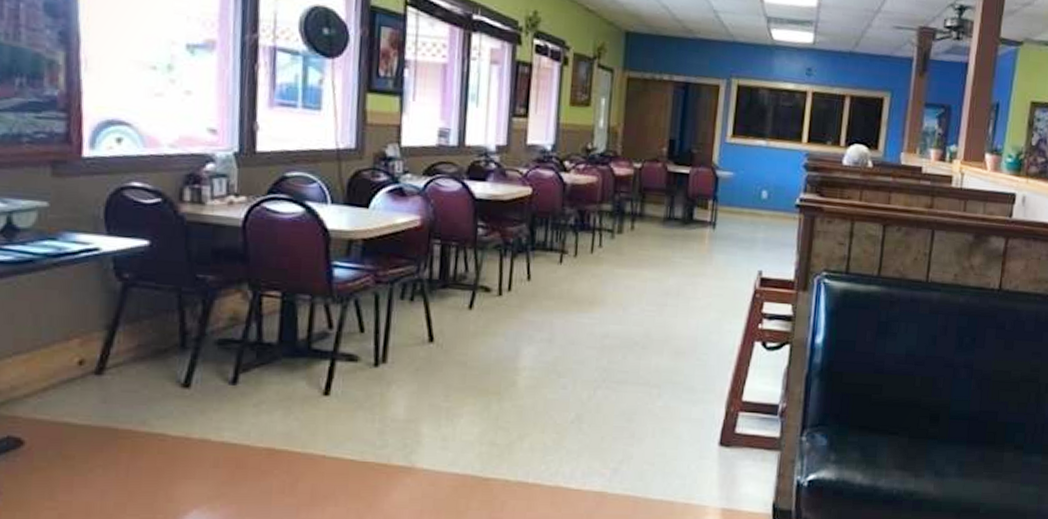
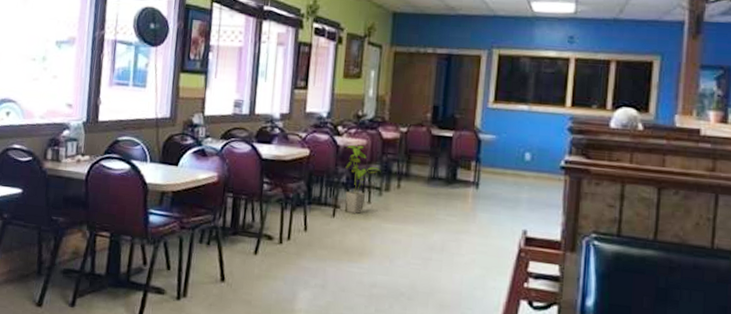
house plant: none [573,182,613,260] -> present [345,145,381,215]

